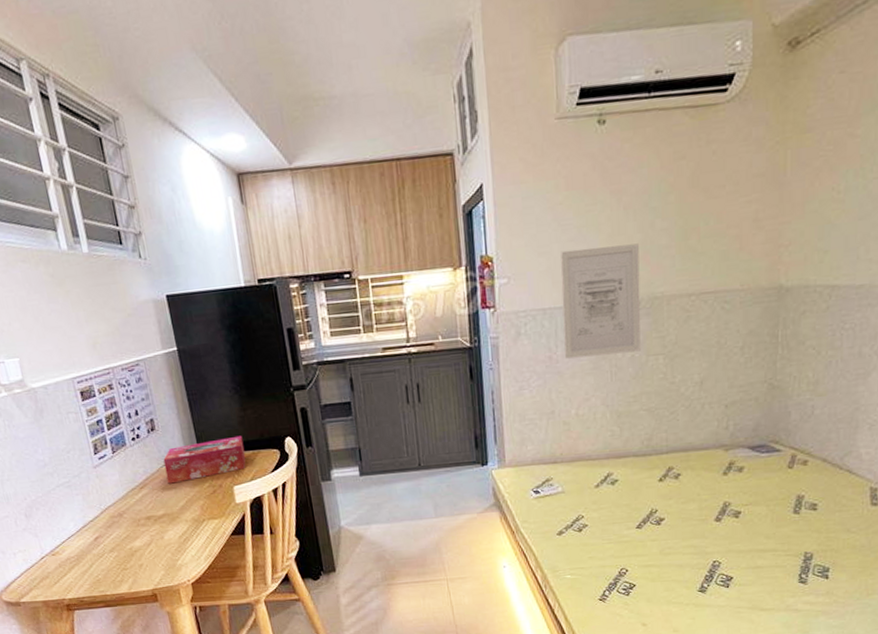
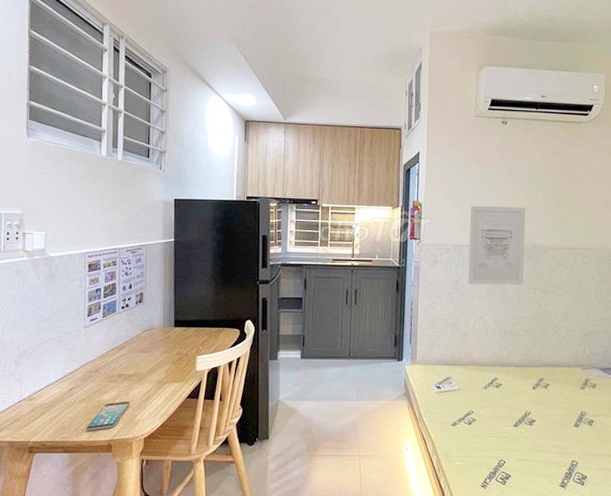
smartphone: none [123,546,167,581] -> present [86,401,130,431]
tissue box: present [163,435,246,484] -> none [143,314,212,348]

